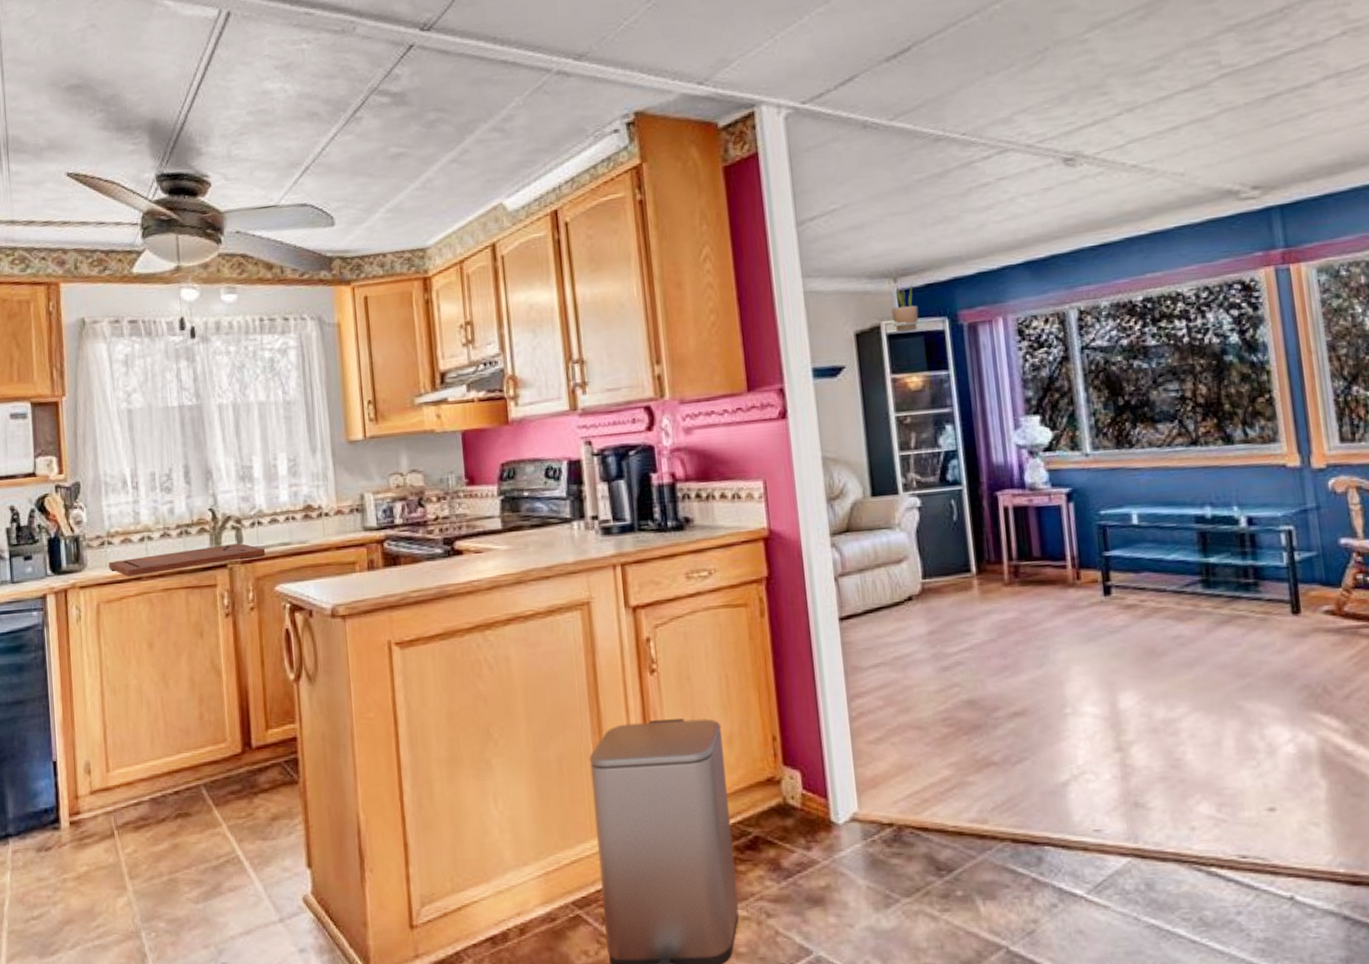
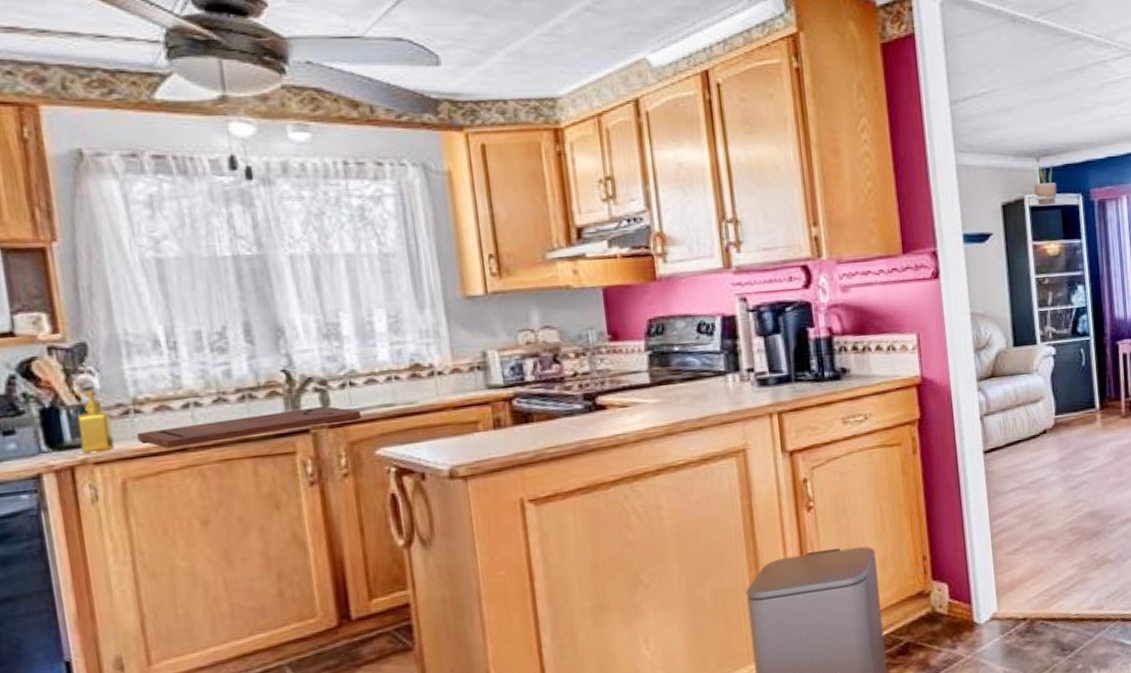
soap dispenser: none [70,523,94,580] -> present [75,390,115,455]

